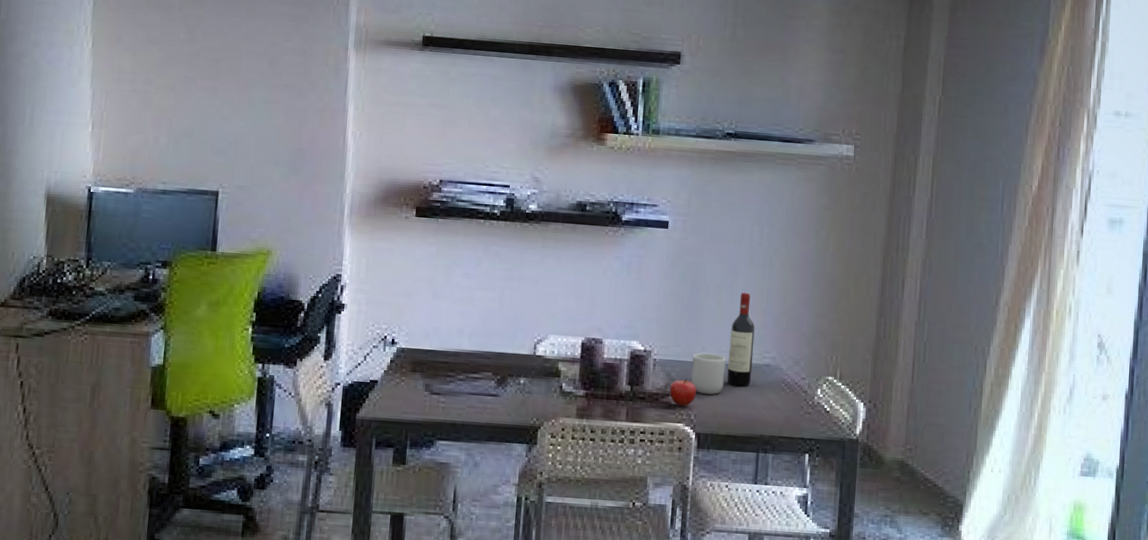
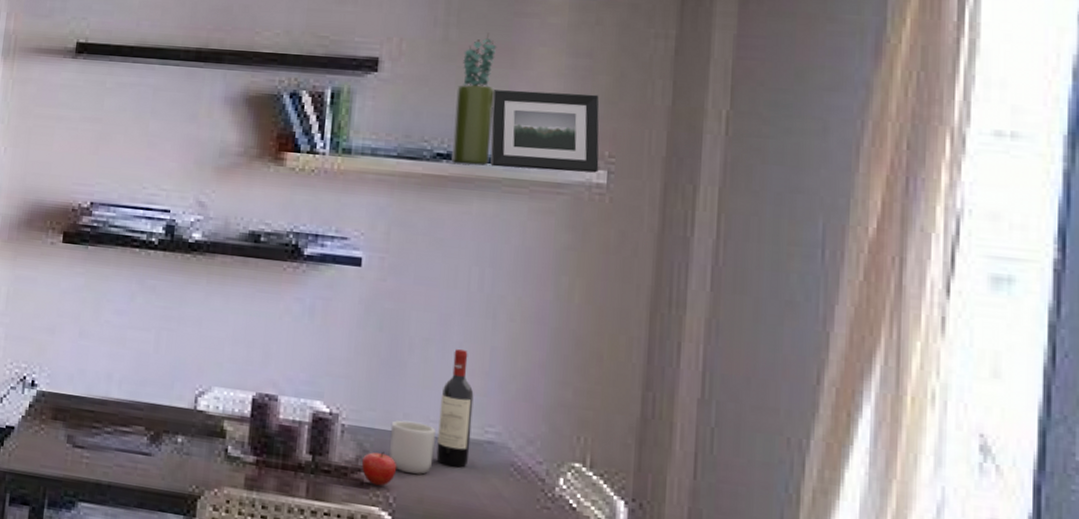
vase: none [738,32,773,143] -> present [451,32,497,166]
picture frame: none [768,80,849,147] -> present [490,90,600,173]

